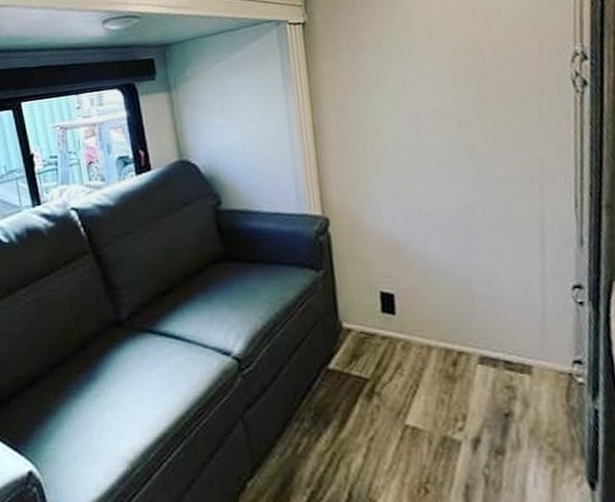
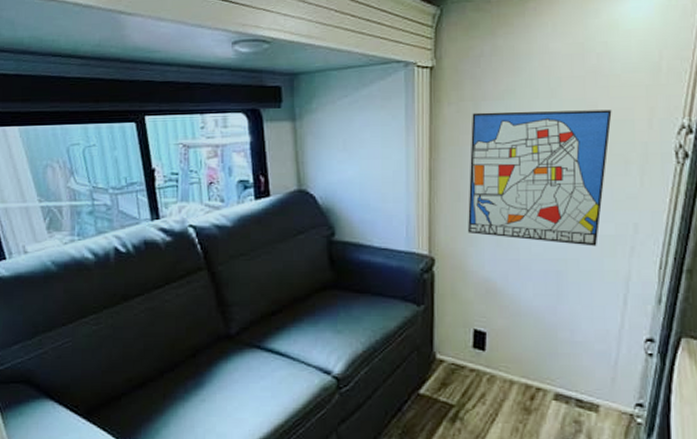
wall art: none [350,44,503,190] -> present [468,109,612,246]

